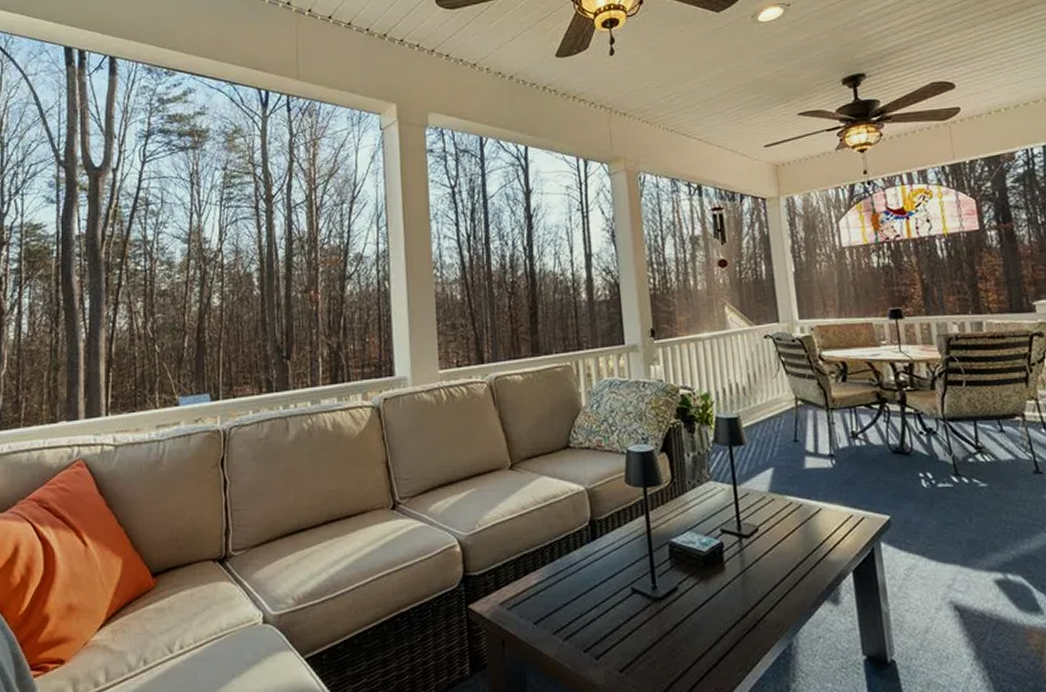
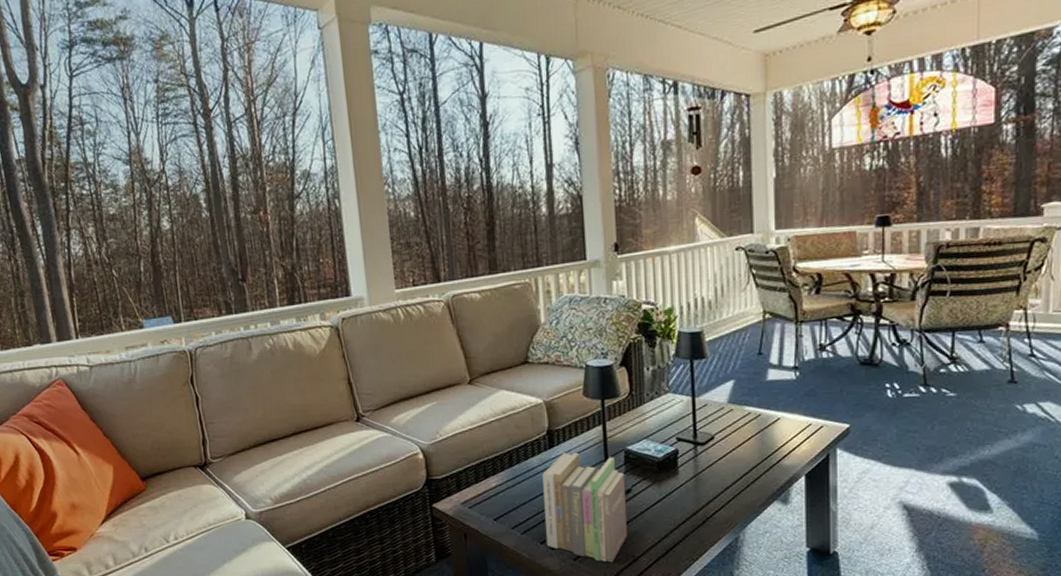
books: none [585,544,676,675] -> present [542,451,627,563]

